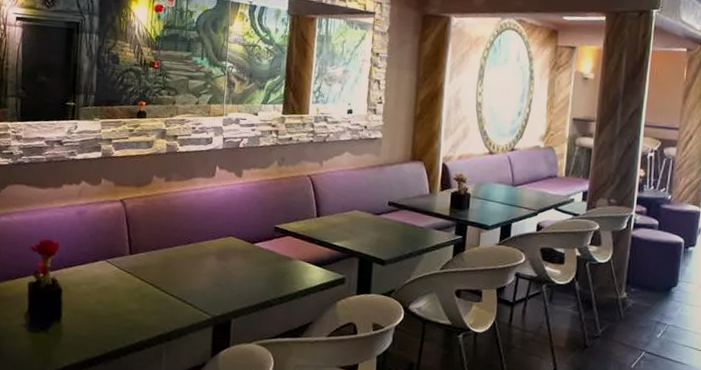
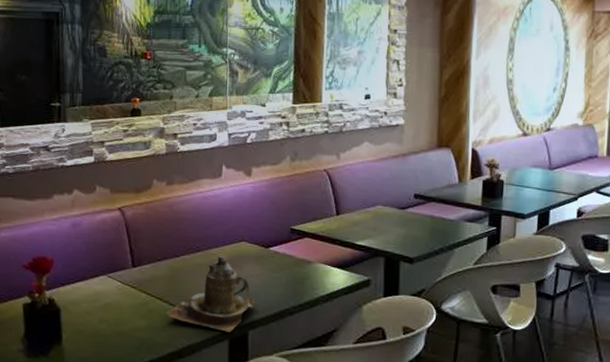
teapot: none [157,248,239,319] -> present [166,256,255,332]

